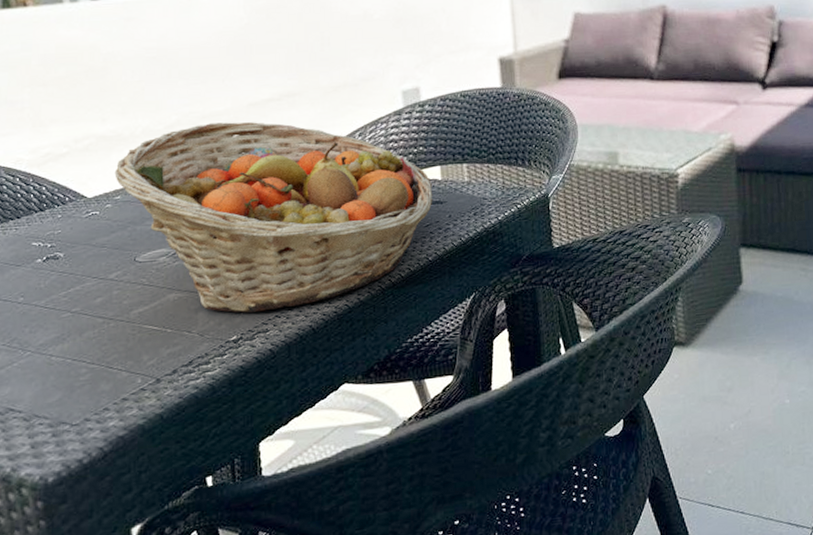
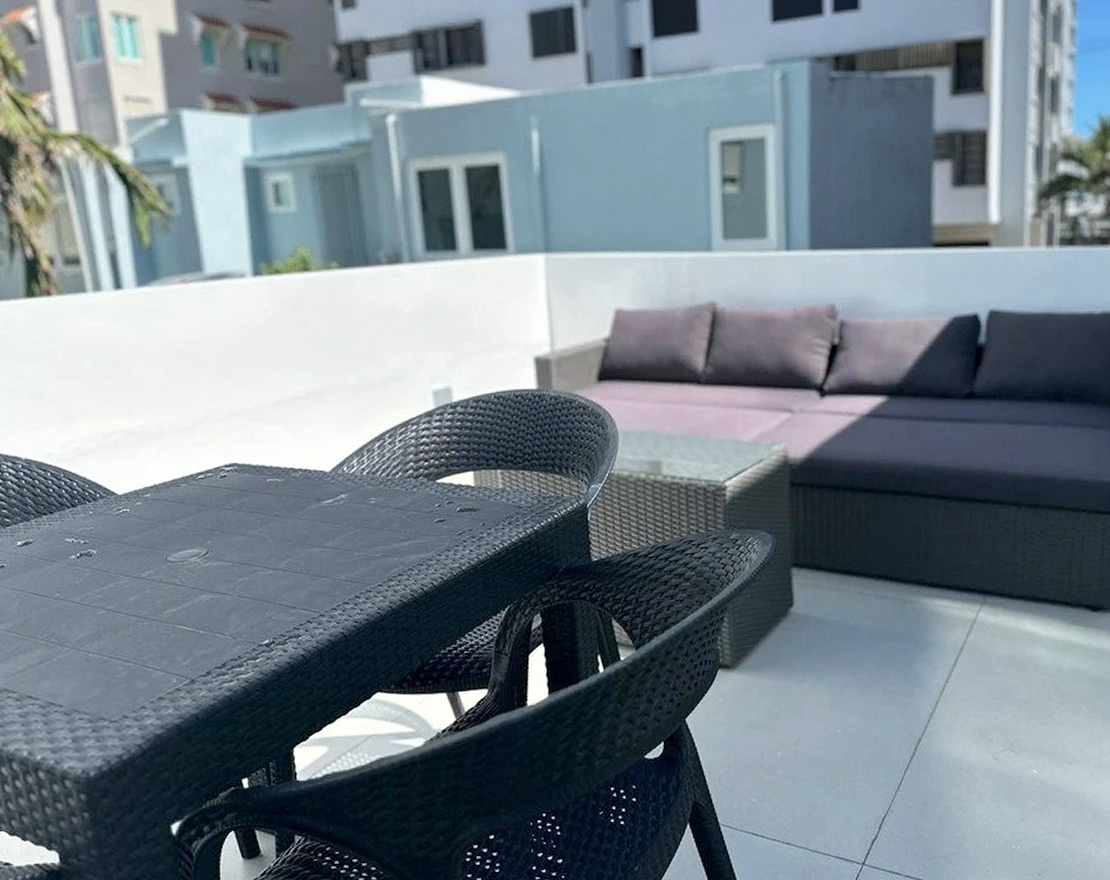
fruit basket: present [114,122,433,313] -> none [143,420,466,617]

